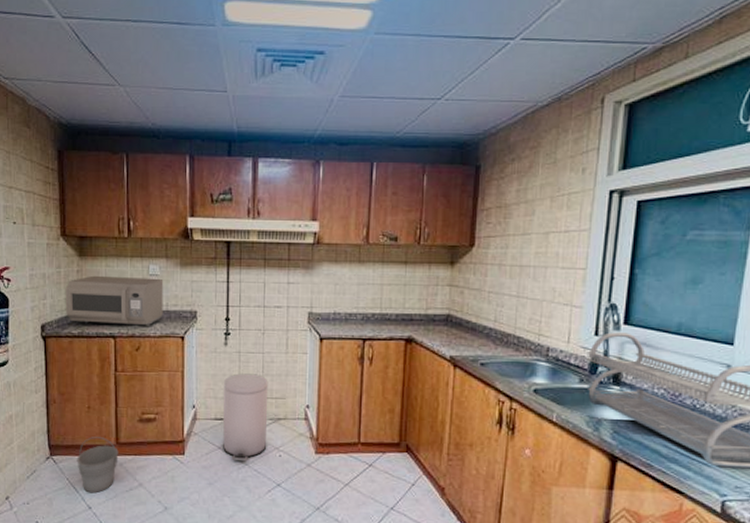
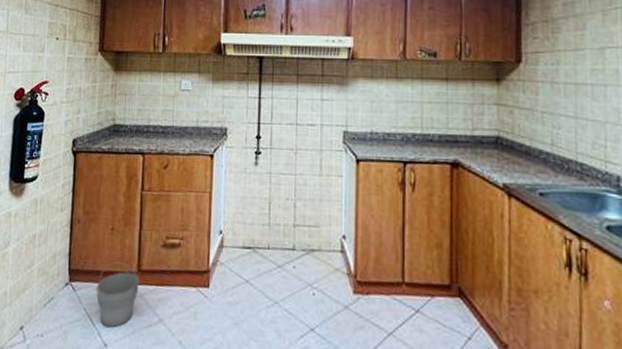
microwave: present [65,275,164,327] -> none [97,90,195,144]
pedal bin: present [223,373,269,462] -> none [251,196,301,299]

